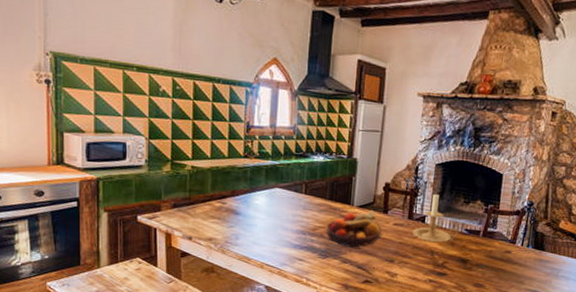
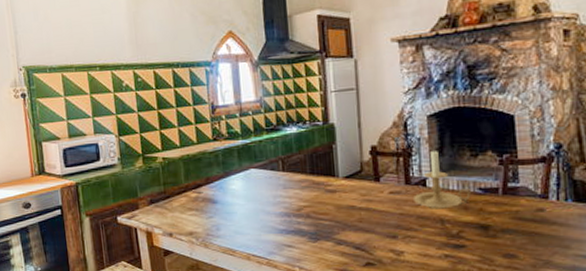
fruit bowl: present [326,210,382,248] -> none [311,180,377,226]

